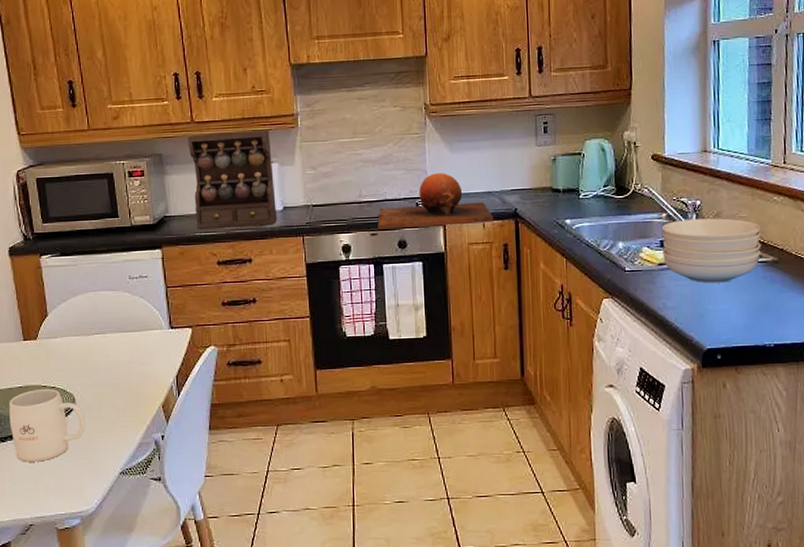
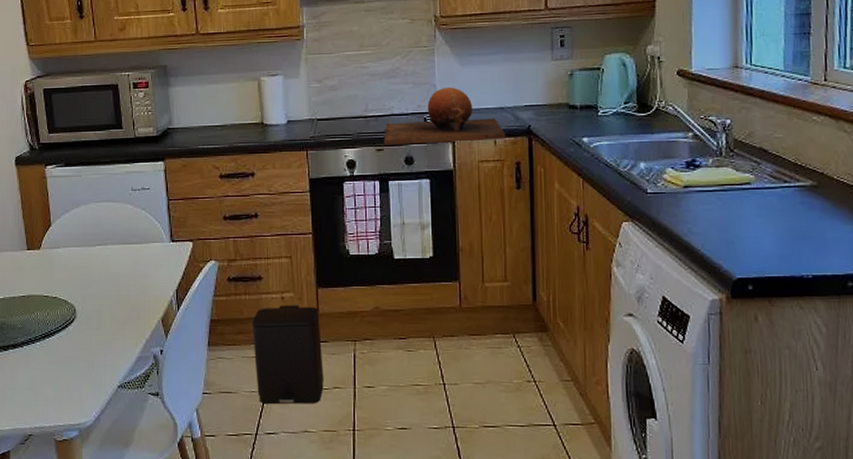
mug: present [9,388,86,462] -> none [12,298,86,372]
spice rack: present [187,130,277,228] -> none [192,42,280,141]
pedal bin: none [251,387,324,484] -> present [251,305,324,404]
bowl: present [661,218,762,283] -> none [687,138,799,208]

